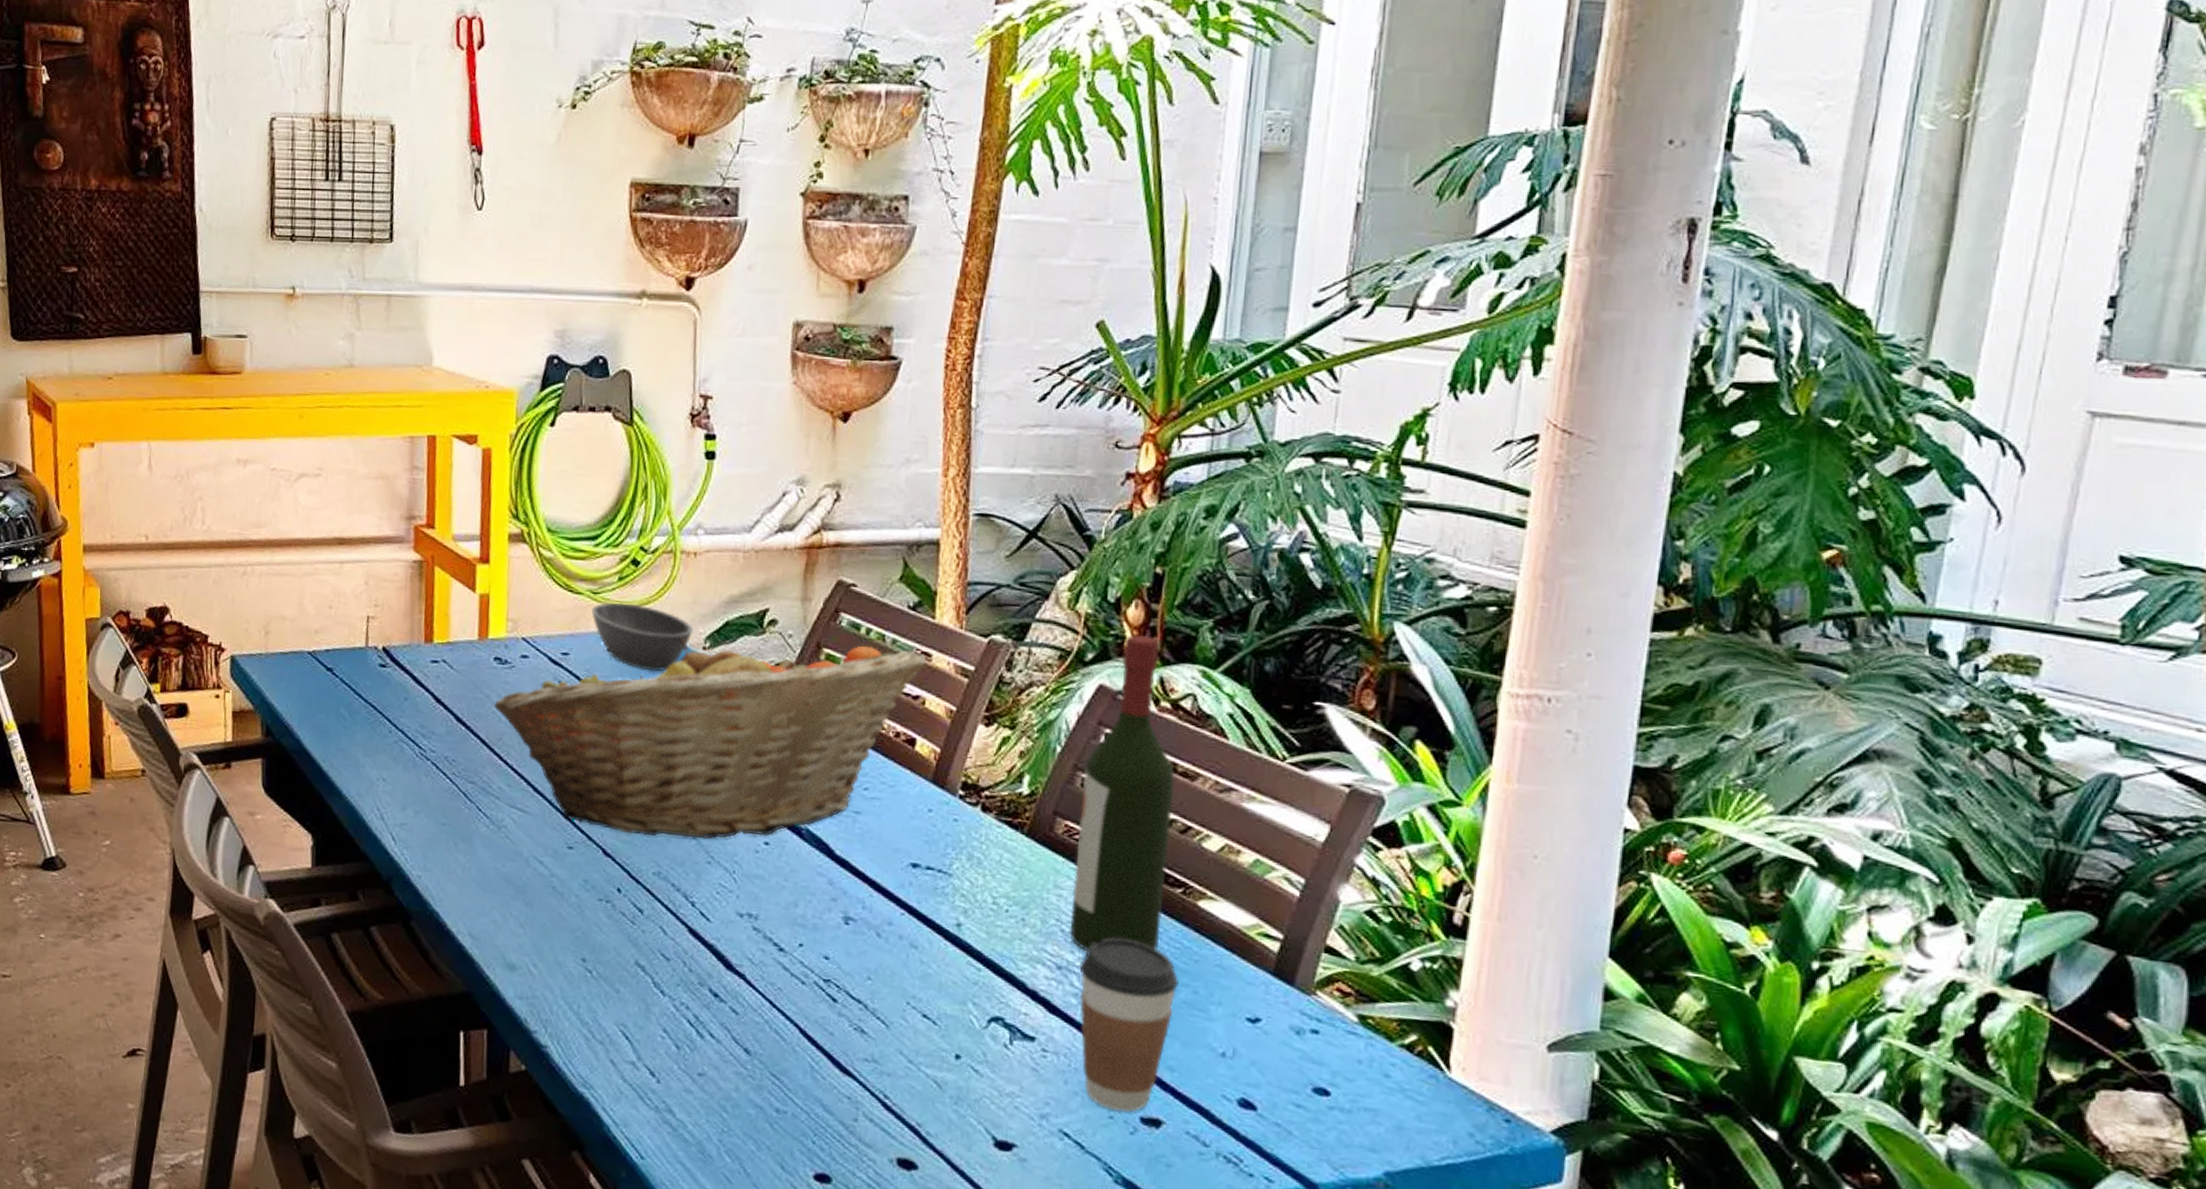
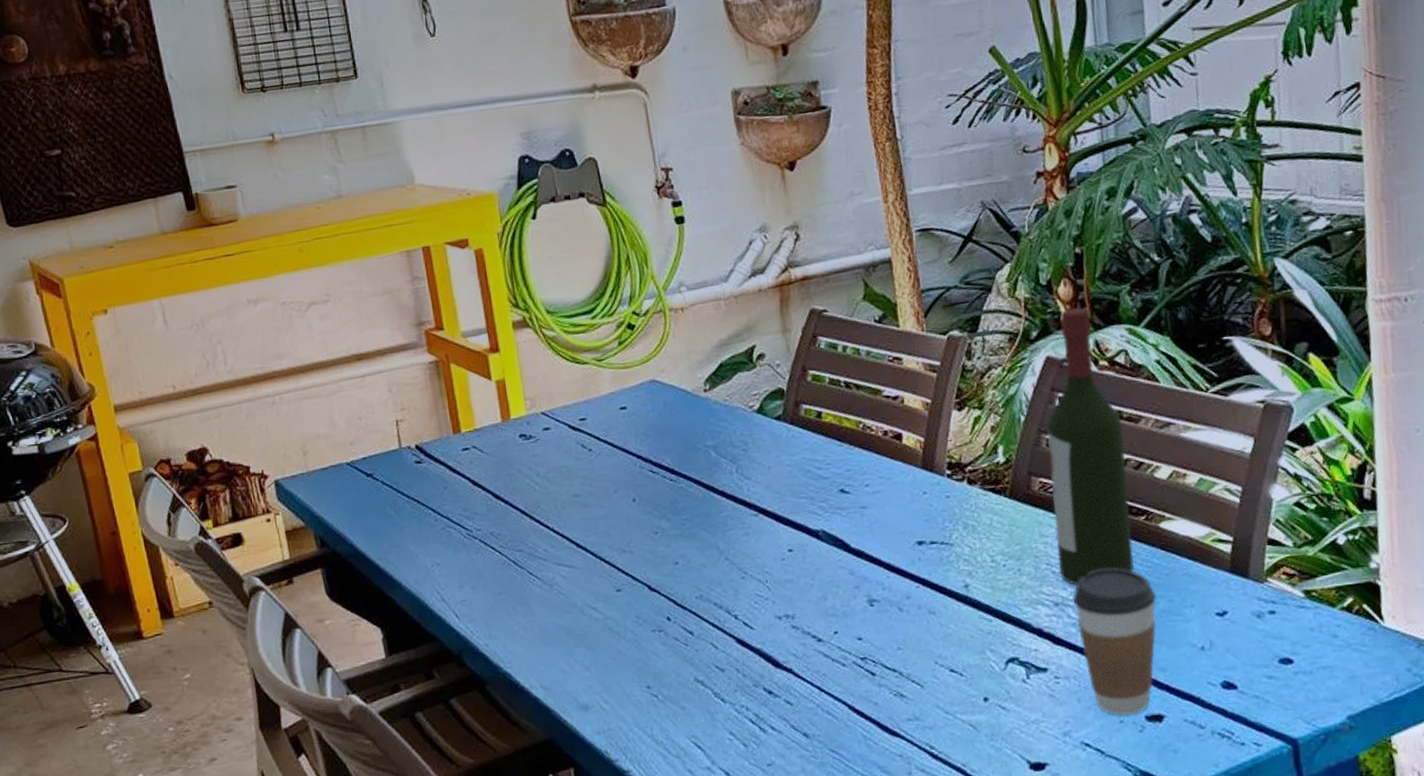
fruit basket: present [494,637,926,840] -> none [527,359,899,567]
bowl: present [592,602,694,672] -> none [599,363,693,421]

